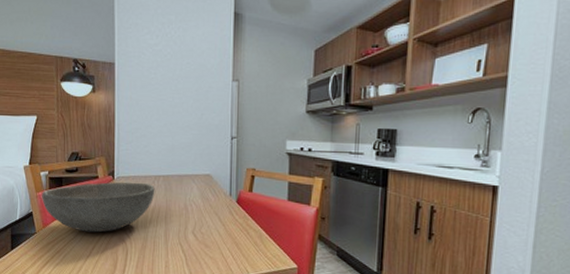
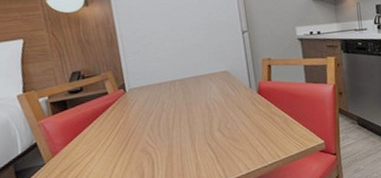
bowl: present [42,182,155,233] -> none [44,90,173,152]

